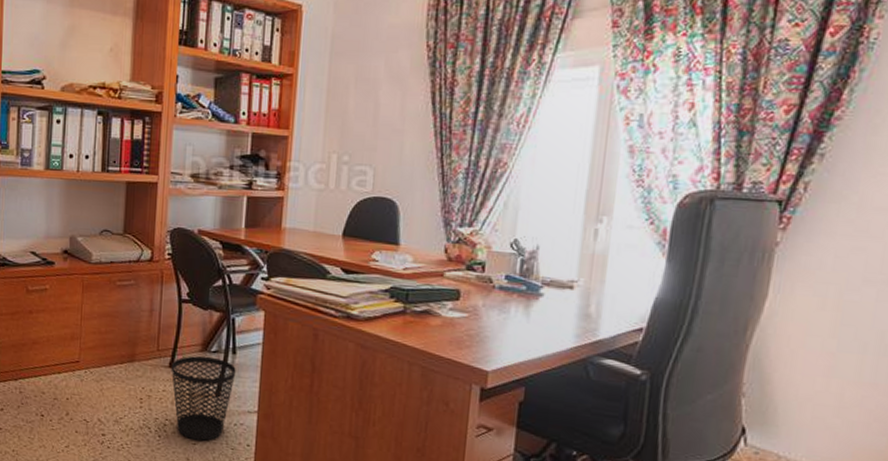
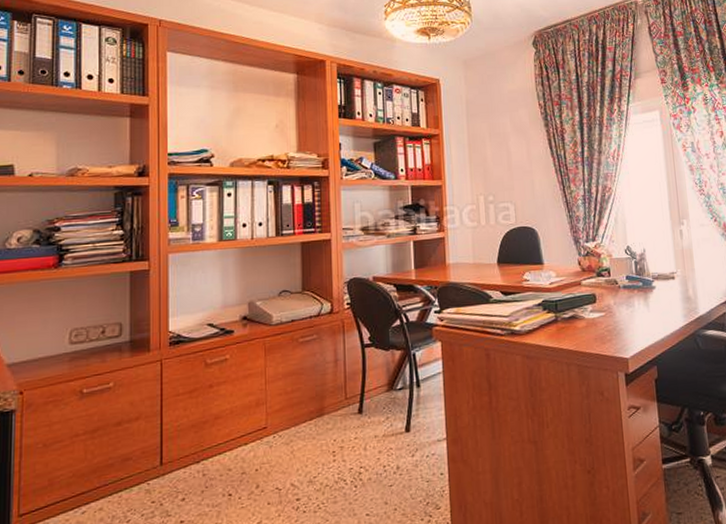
wastebasket: present [171,356,236,441] -> none [360,394,422,482]

